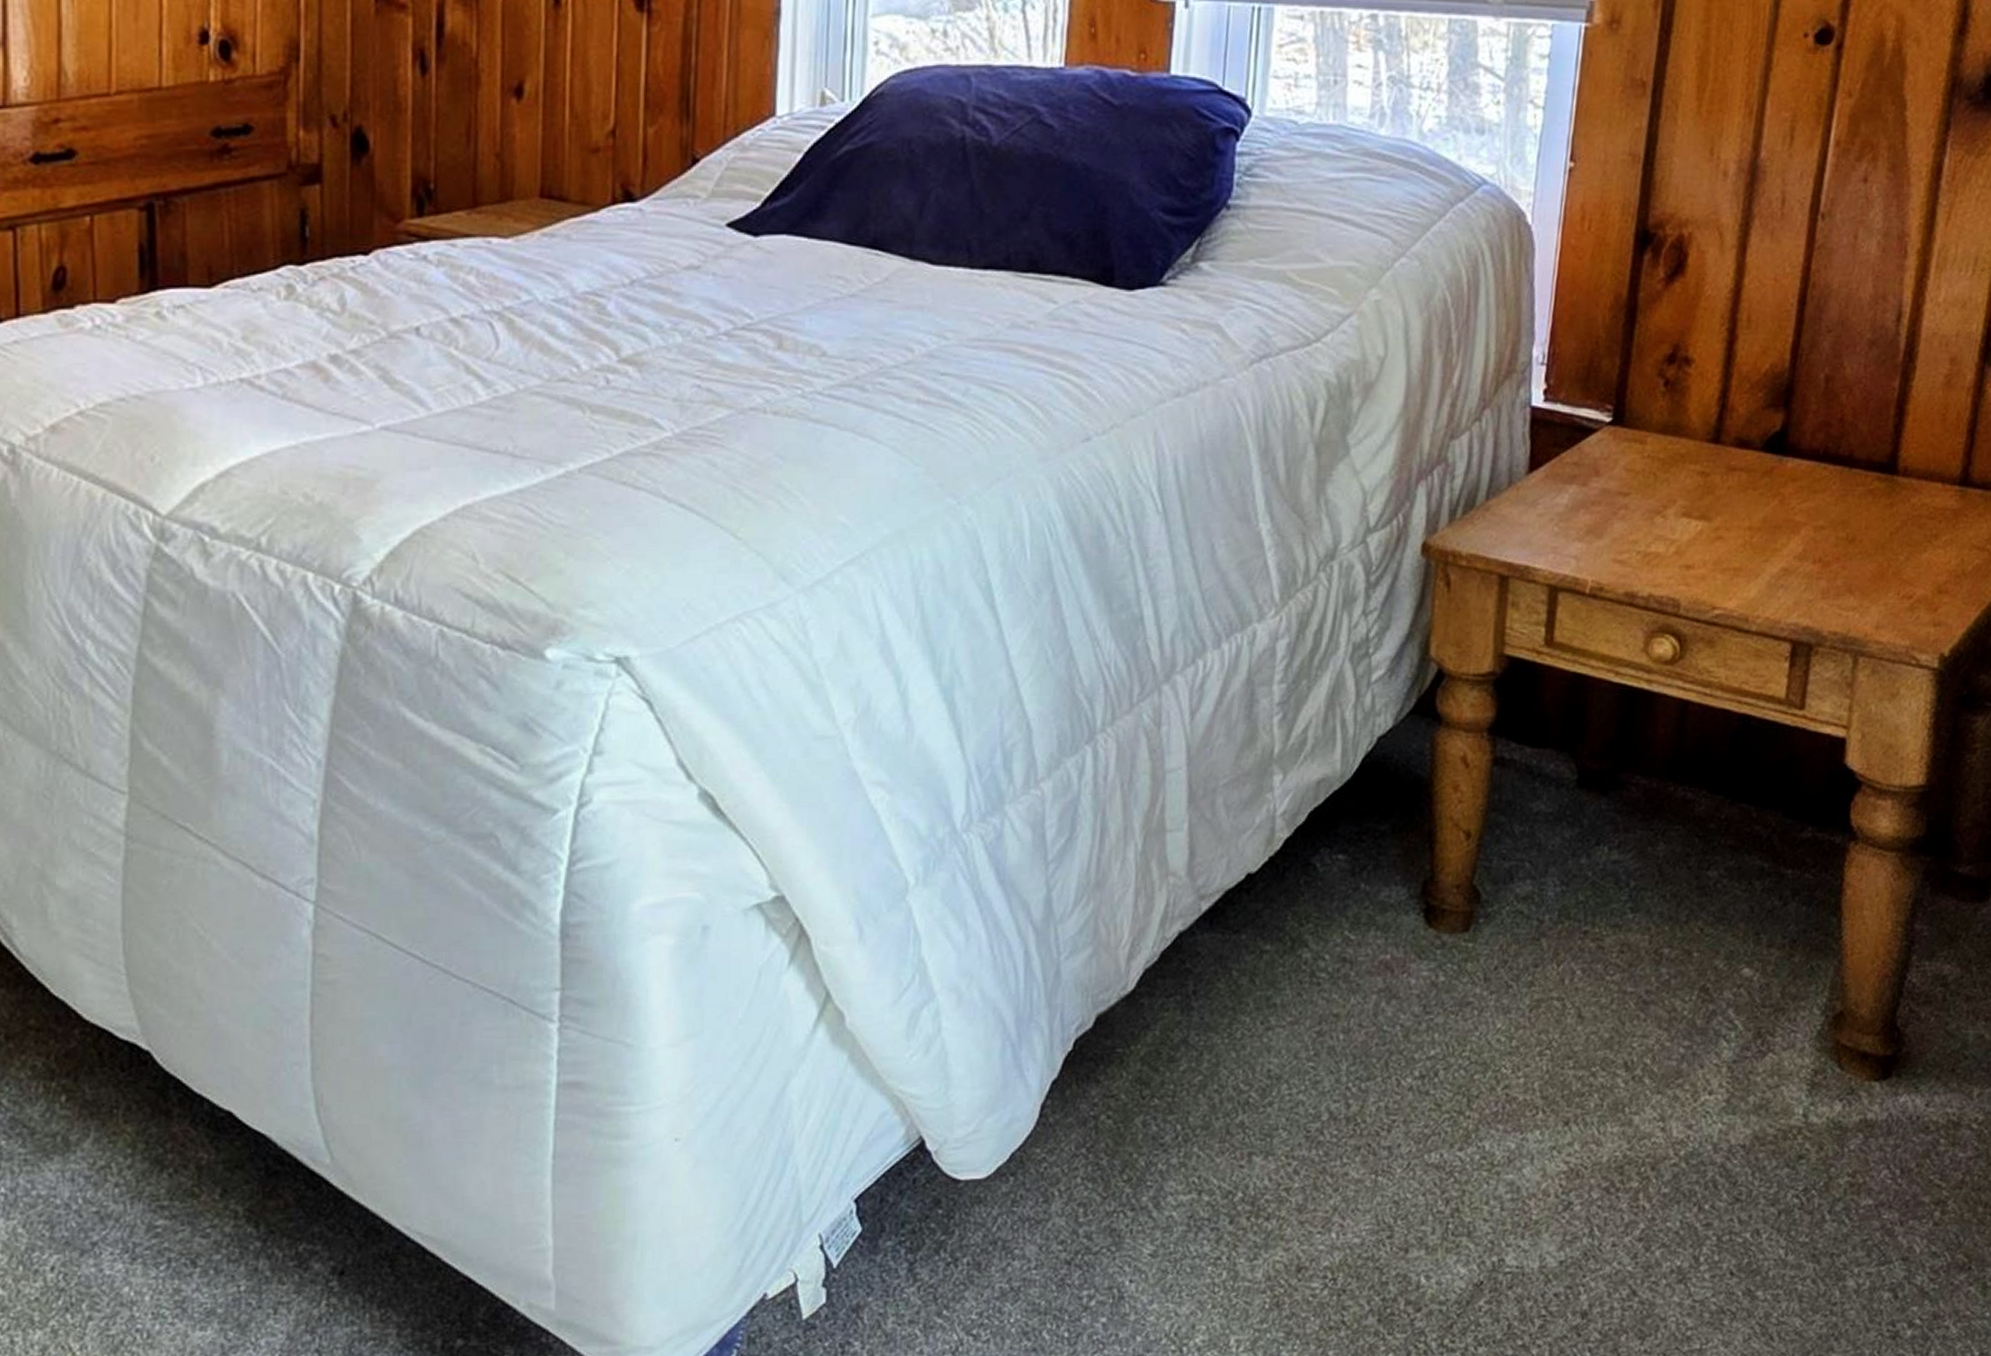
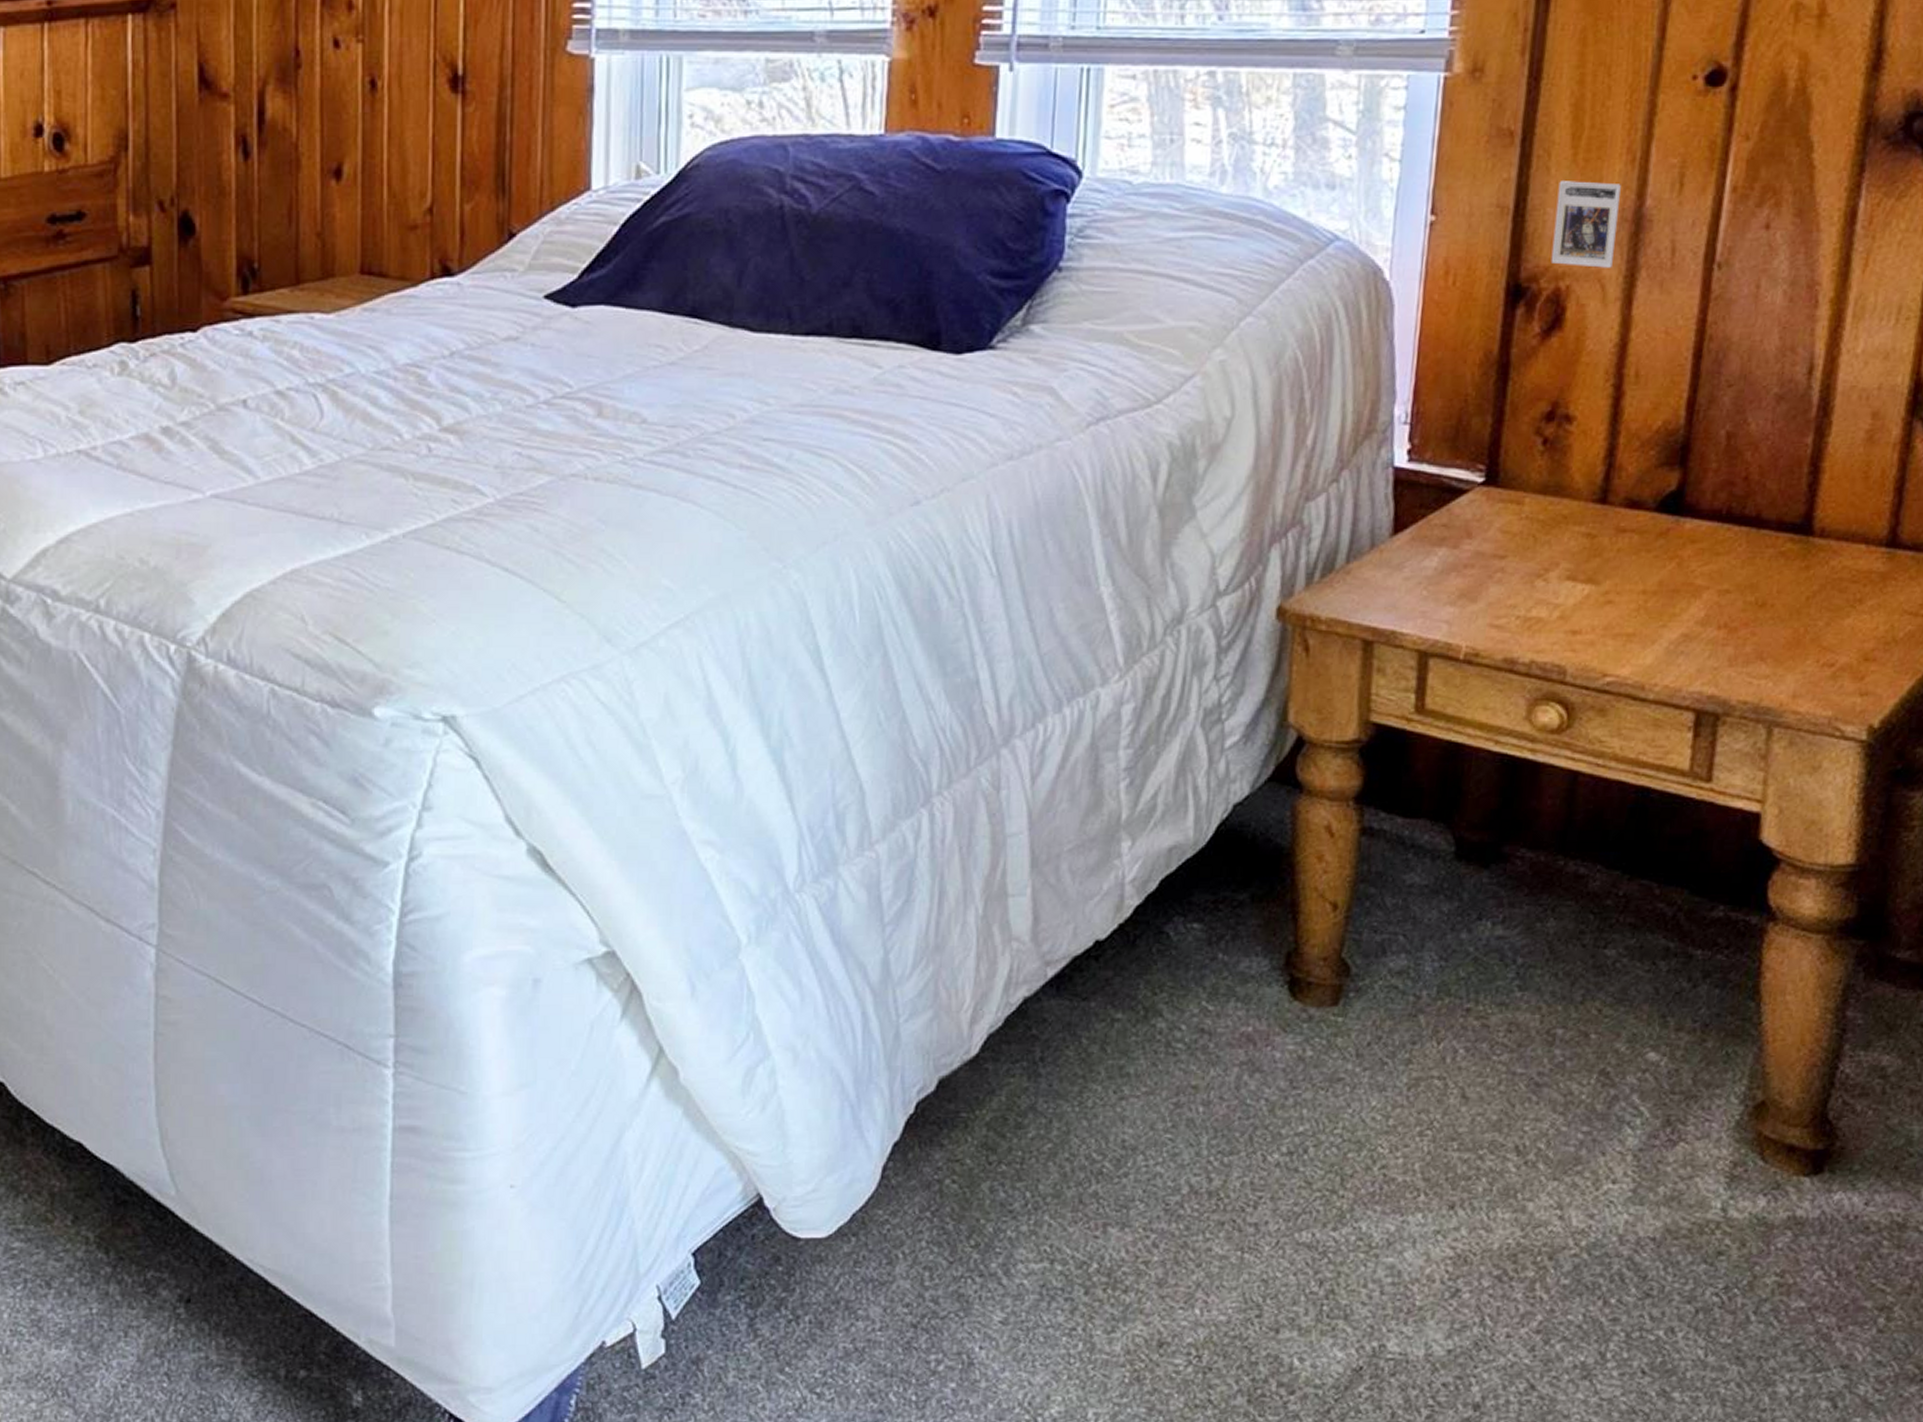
trading card: none [1675,131,1739,216] -> present [1551,181,1621,268]

